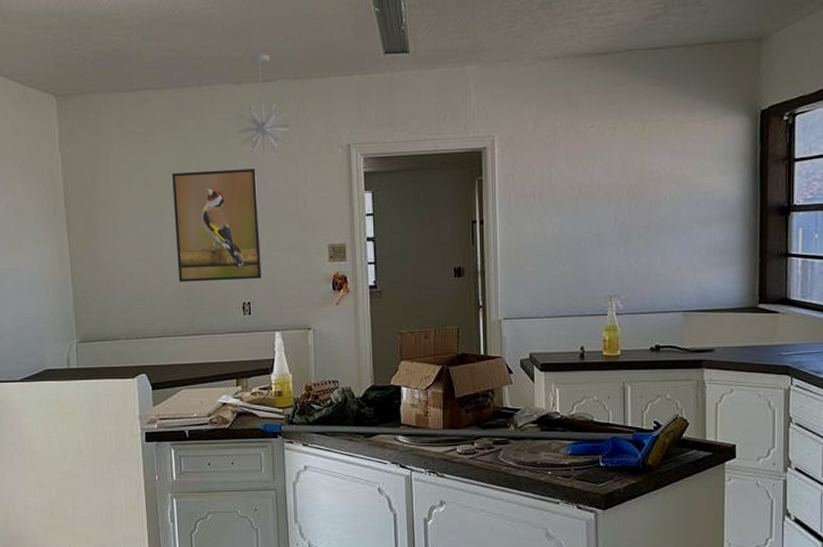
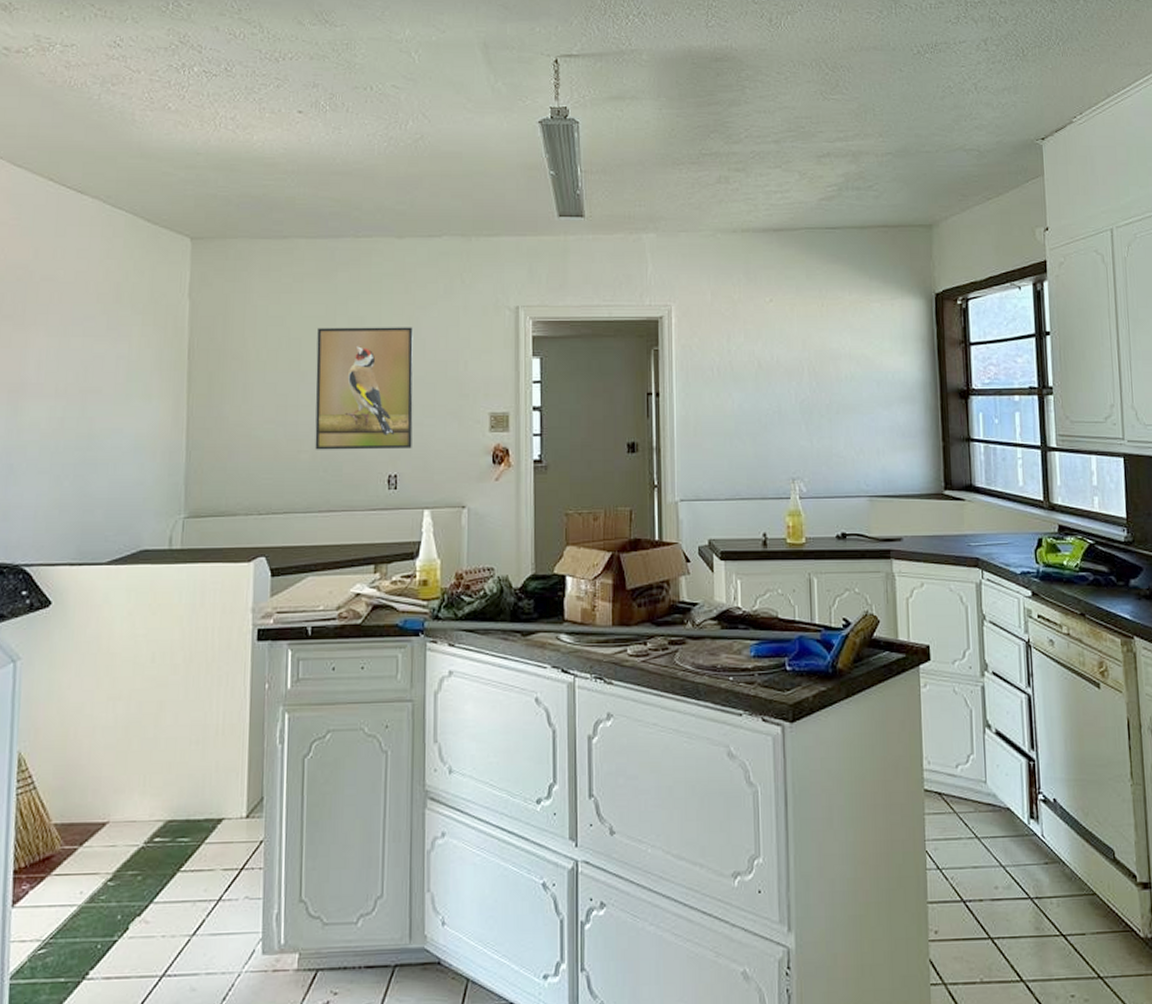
pendant light: present [237,53,290,156] -> none [395,207,453,315]

